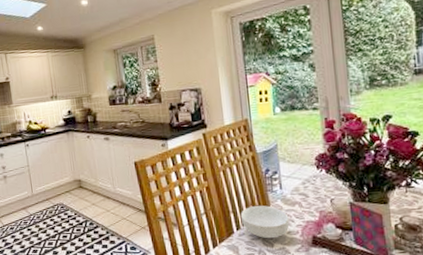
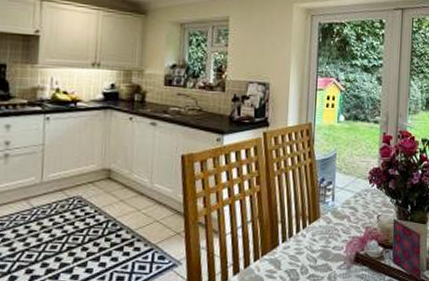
cereal bowl: present [240,205,290,239] -> none [288,216,336,254]

